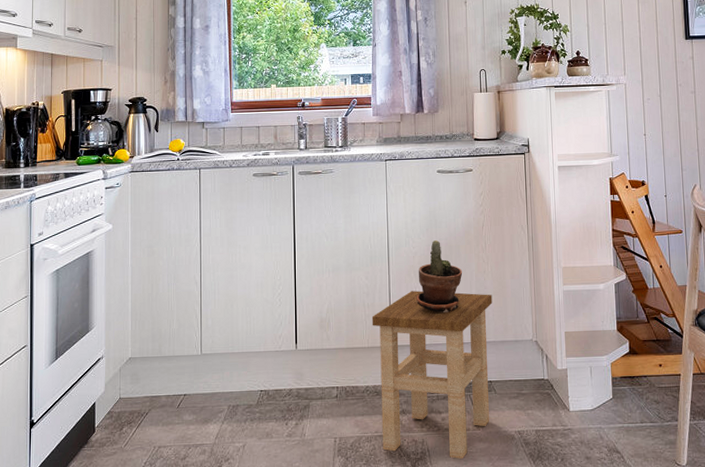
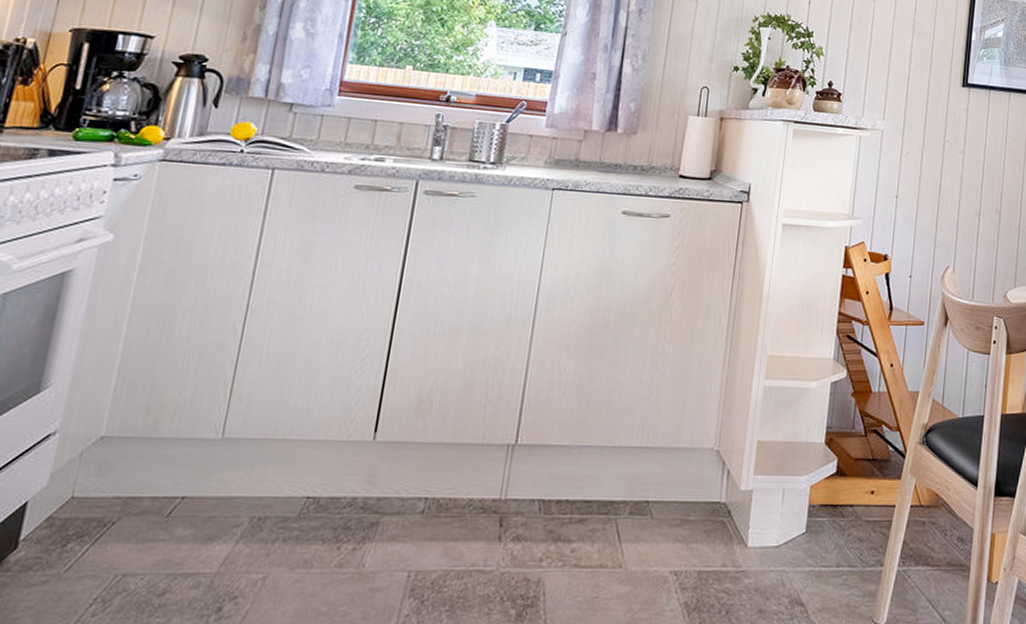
stool: present [371,291,493,459] -> none [477,370,669,607]
potted plant: present [416,240,463,314] -> none [563,304,635,405]

